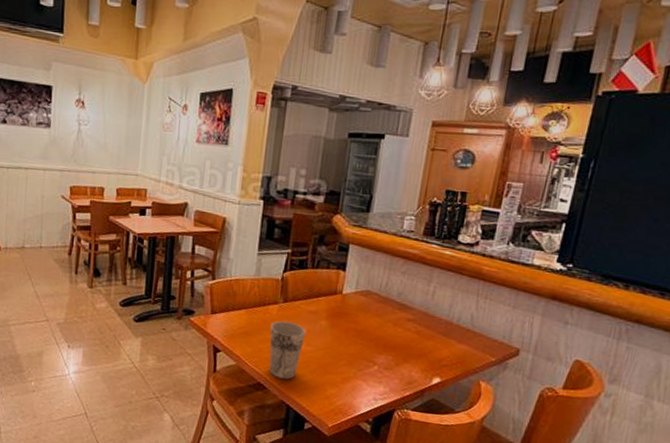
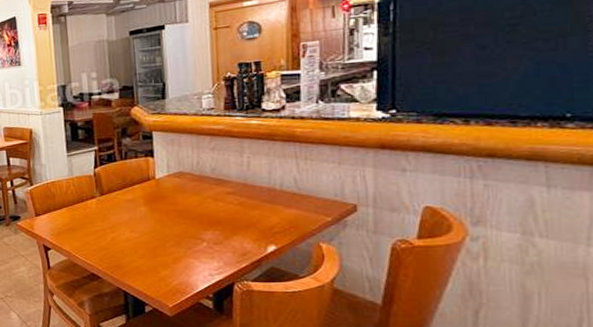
cup: present [269,321,307,380] -> none [92,212,128,267]

